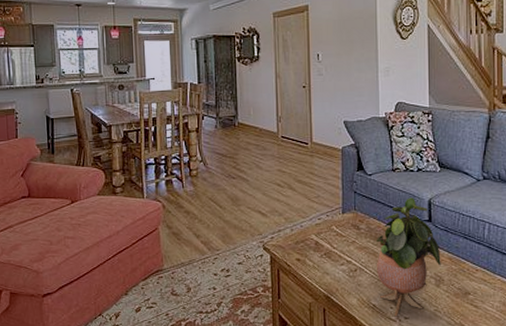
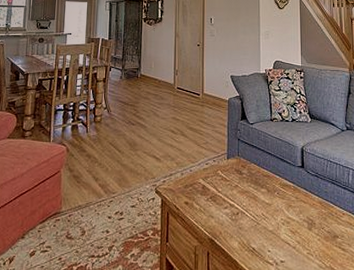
potted plant: present [376,197,441,316] -> none [257,145,313,259]

